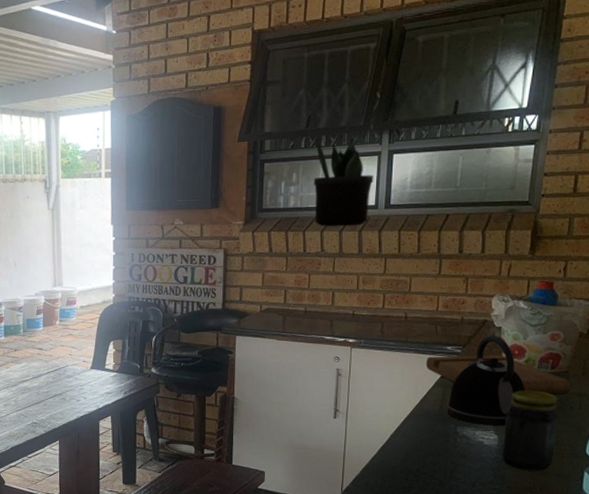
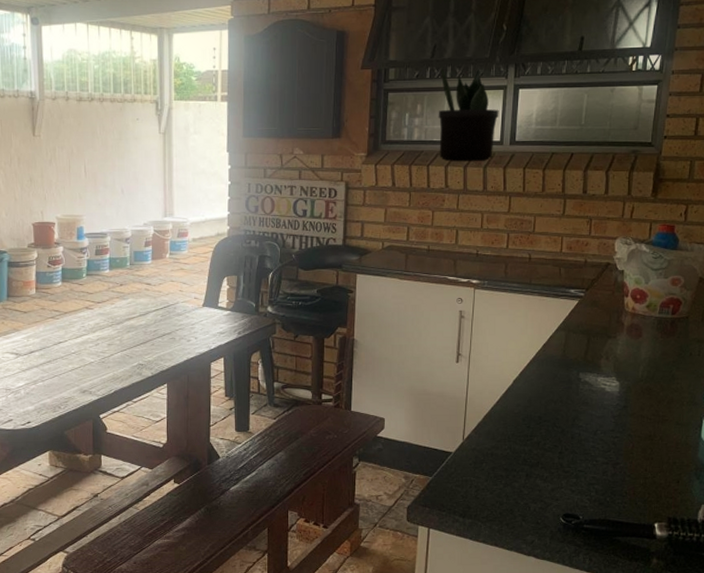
cutting board: present [425,355,570,395] -> none [549,299,690,341]
kettle: present [446,335,526,426] -> none [569,278,647,373]
jar: present [502,390,559,471] -> none [623,335,679,419]

